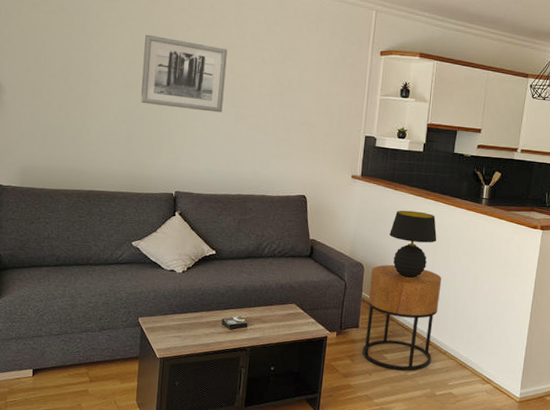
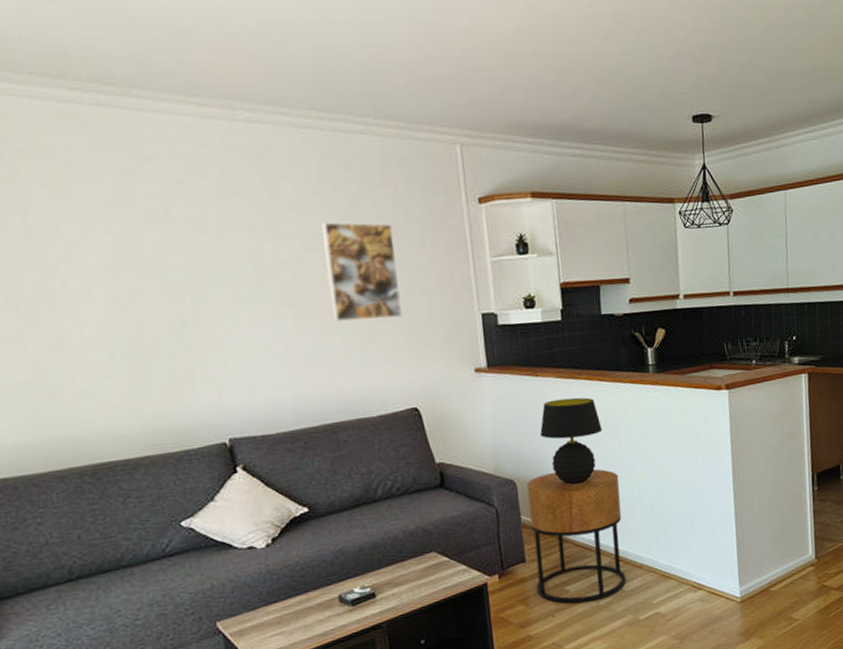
wall art: present [140,34,228,113] -> none [129,225,273,326]
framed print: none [262,52,316,129] -> present [321,222,404,323]

